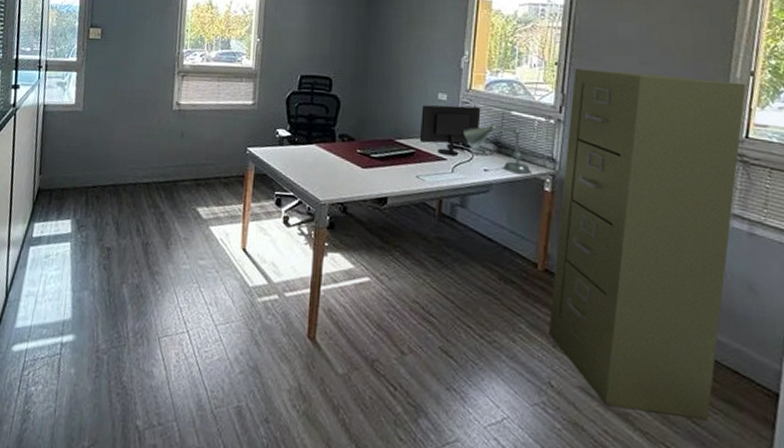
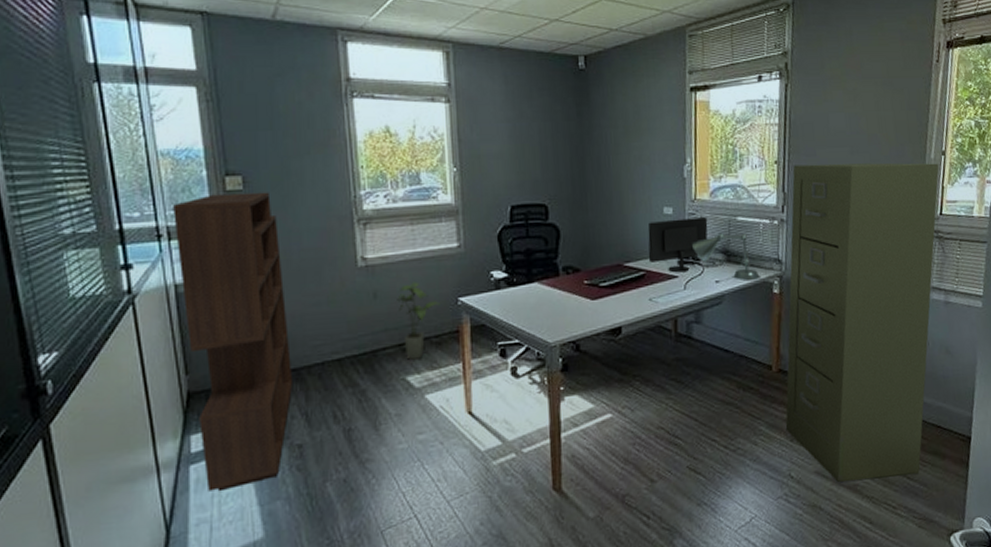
bookshelf: none [39,40,120,273] -> present [173,192,294,492]
house plant: none [198,128,232,194] -> present [397,281,440,360]

